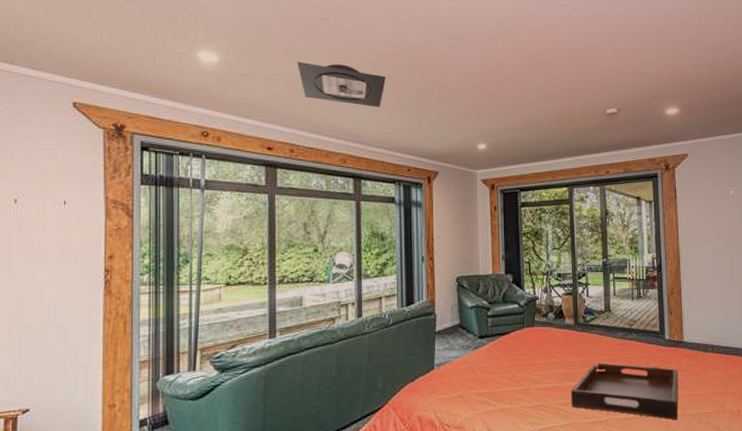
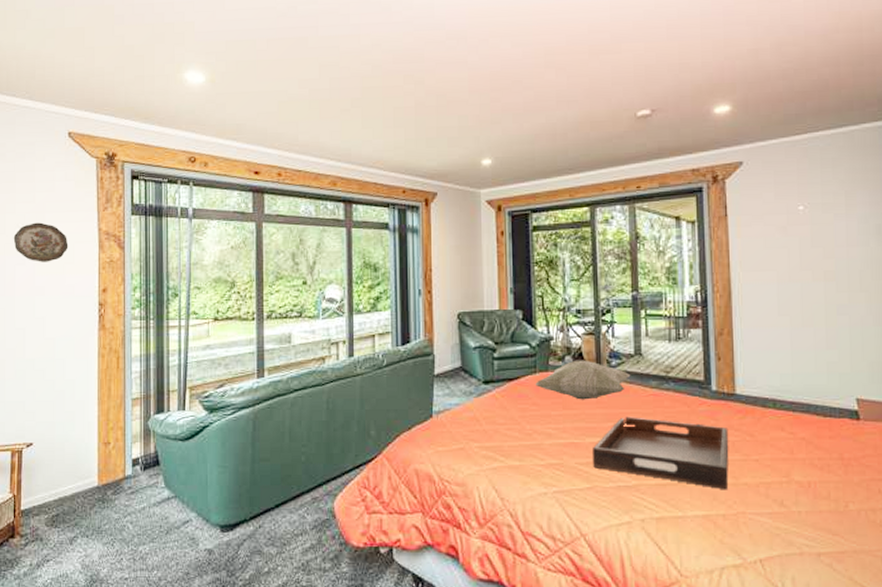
decorative plate: none [9,190,72,229] -> present [13,222,69,262]
ceiling light: present [296,61,386,108] -> none [284,75,378,123]
decorative pillow: none [523,316,602,350] -> present [535,360,631,400]

